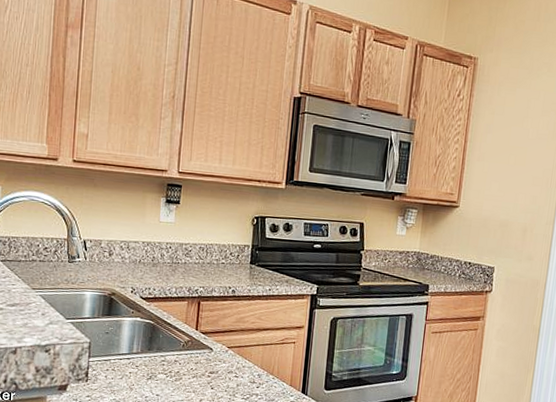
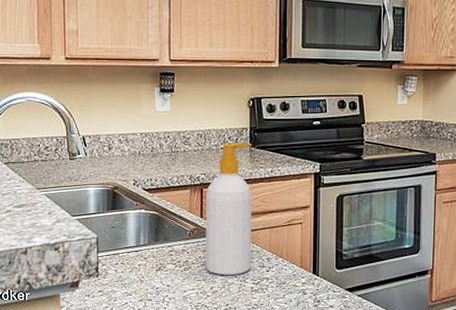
soap bottle: none [197,259,252,389] -> present [206,142,252,275]

